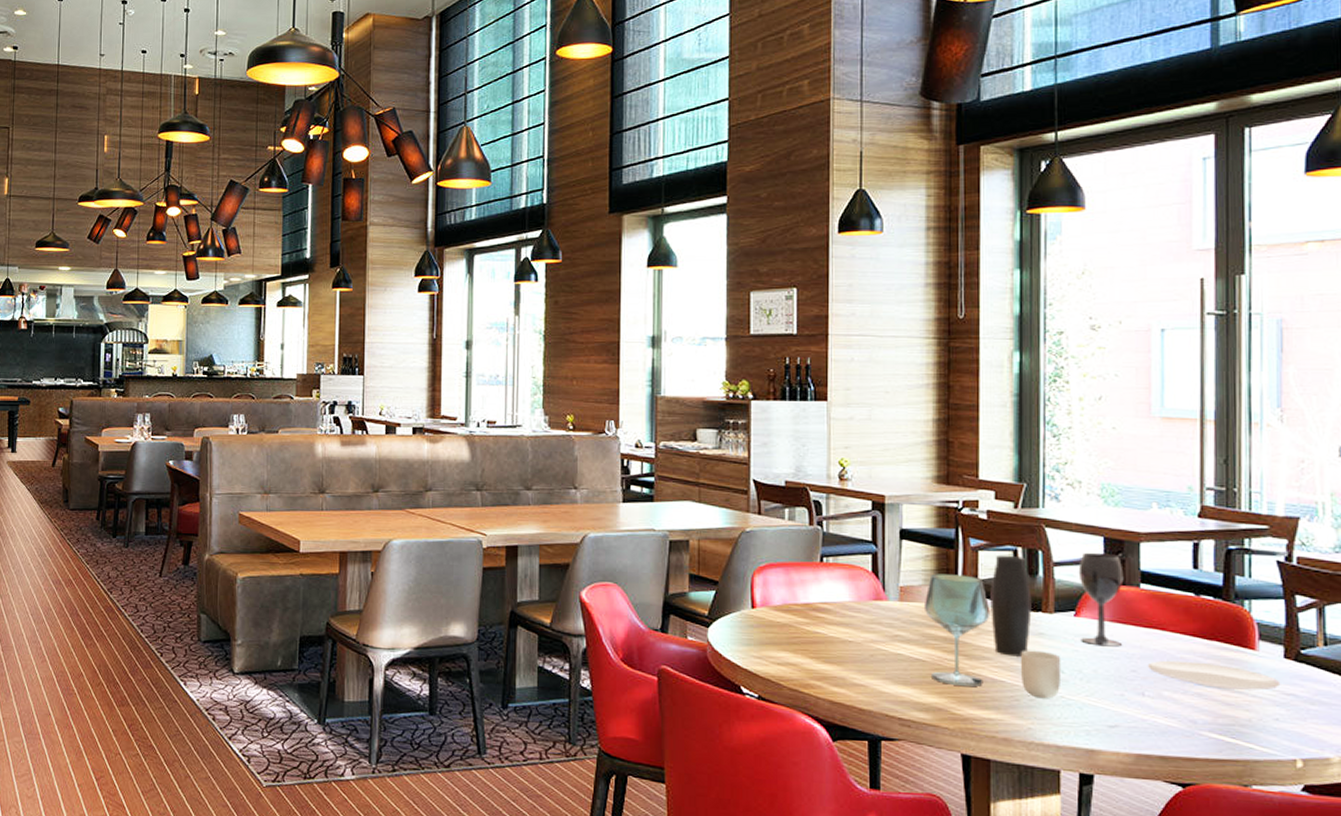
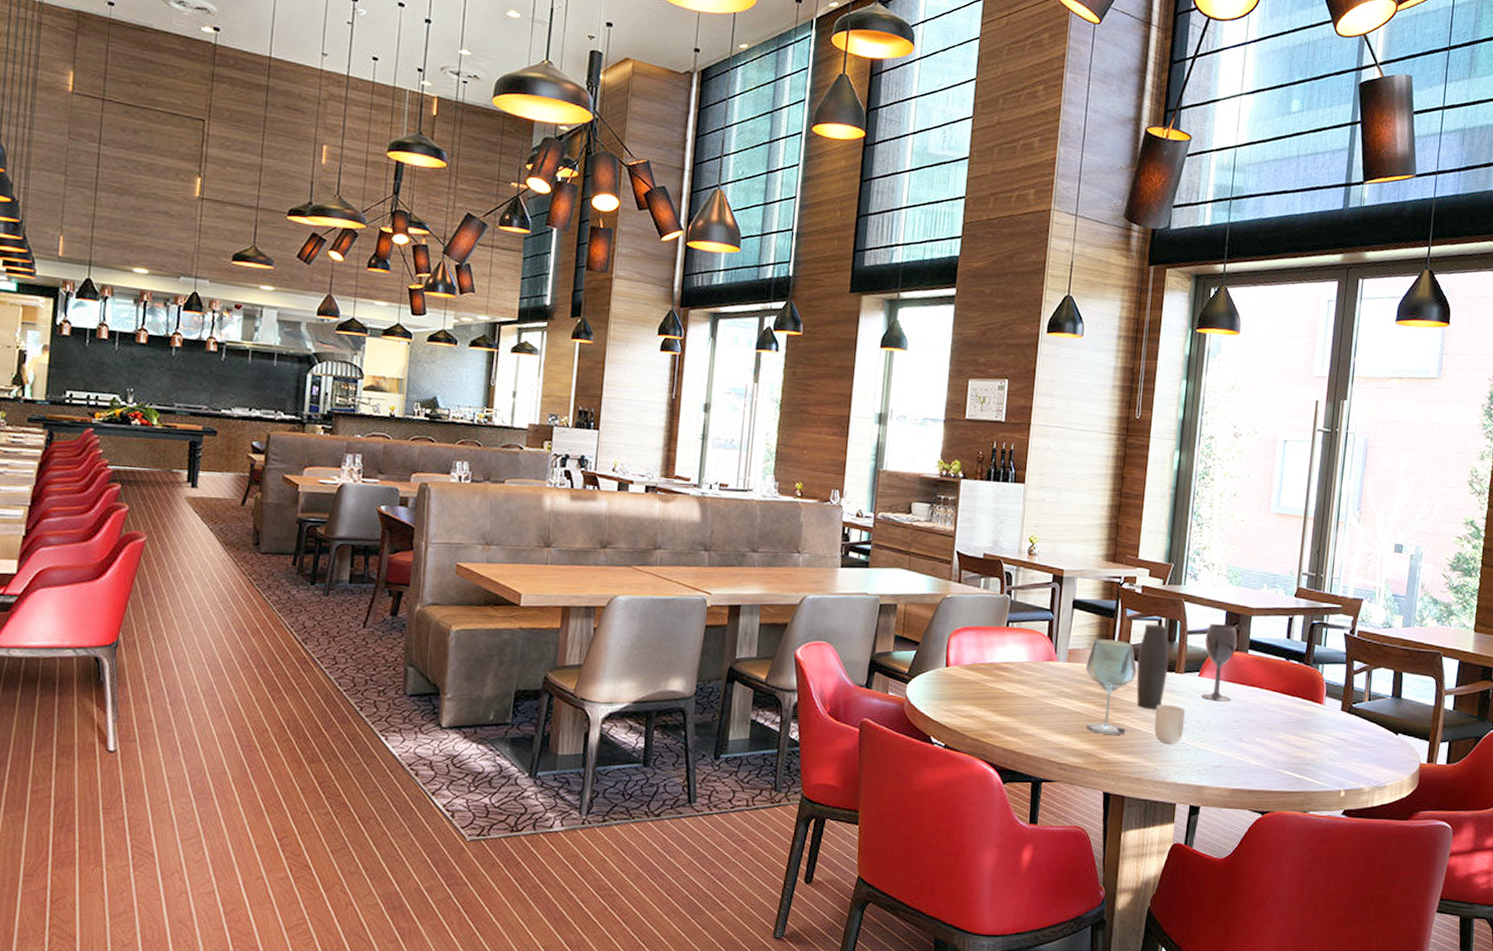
plate: present [1147,660,1281,691] -> none [1246,712,1337,737]

